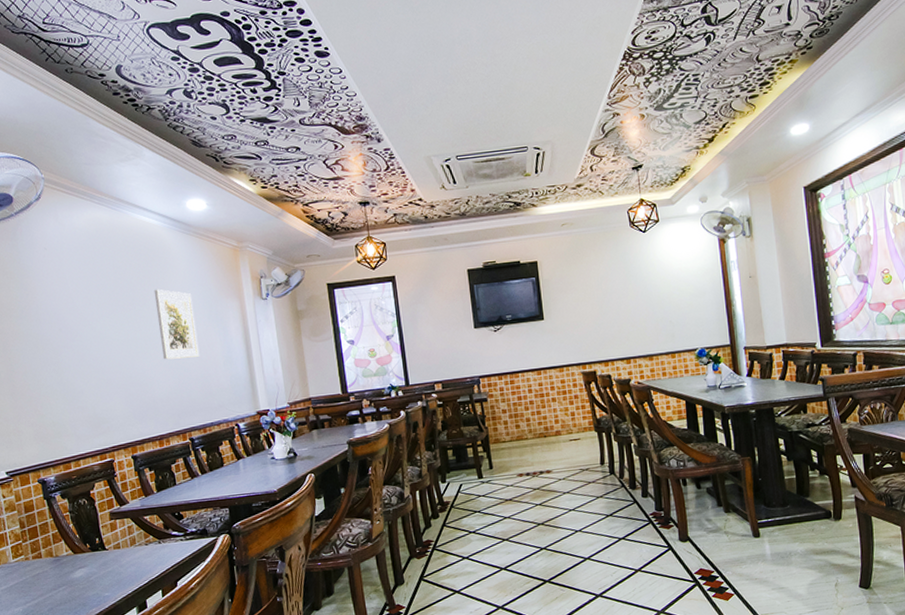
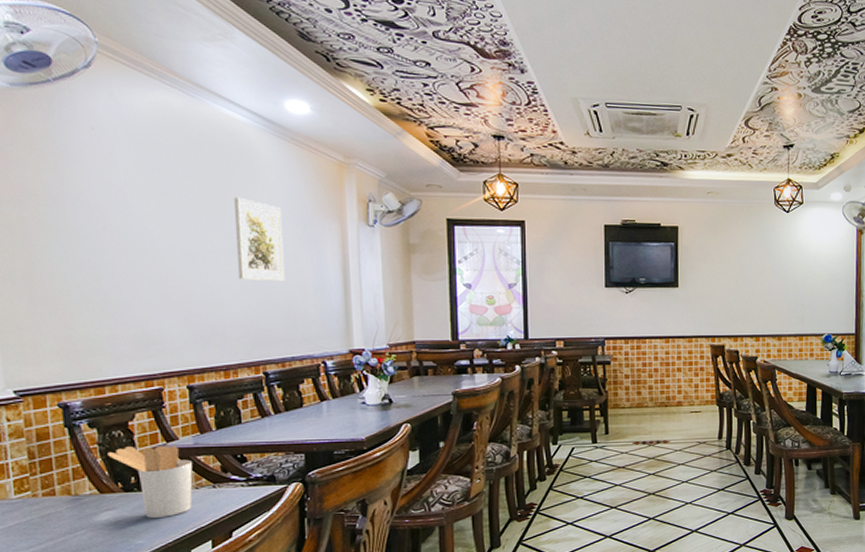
utensil holder: none [77,509,144,573] -> present [108,446,193,518]

